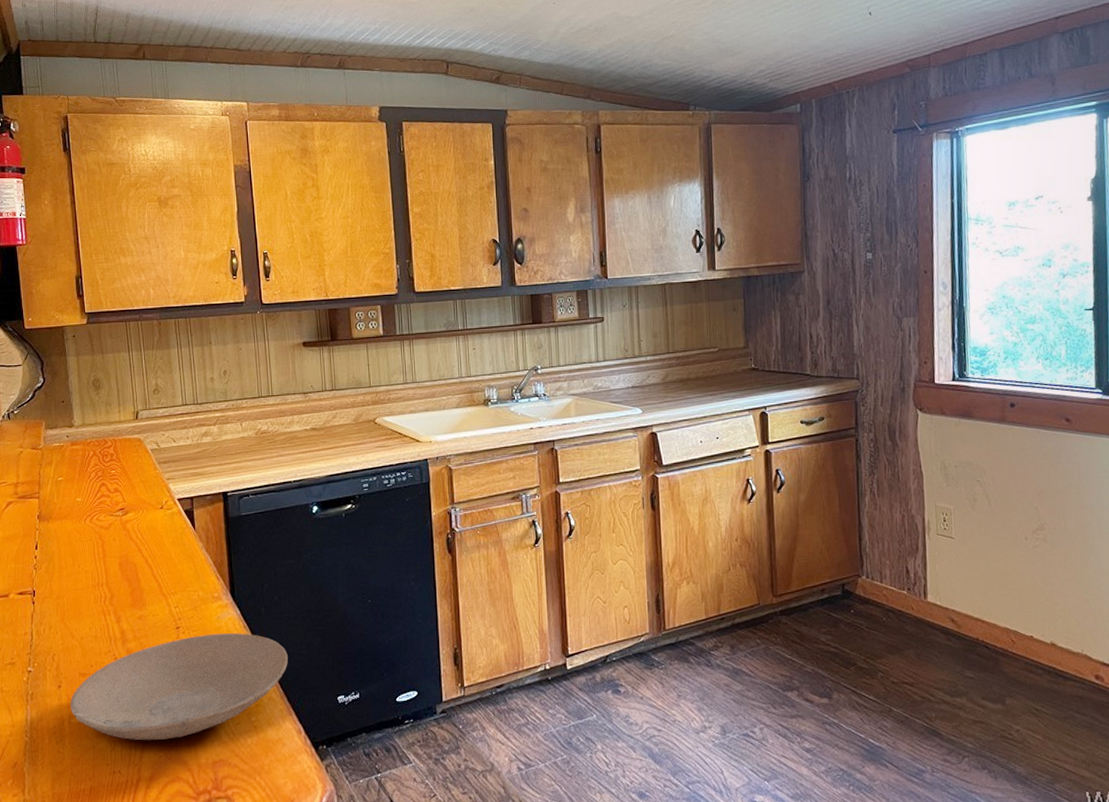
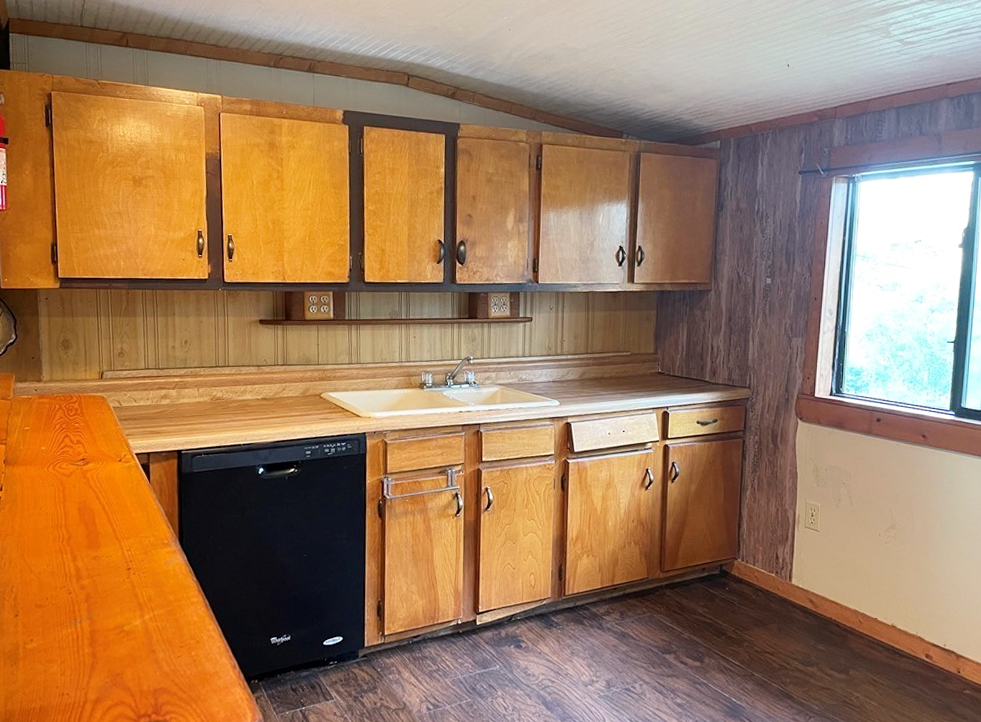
plate: present [71,633,288,741] -> none [26,576,228,668]

